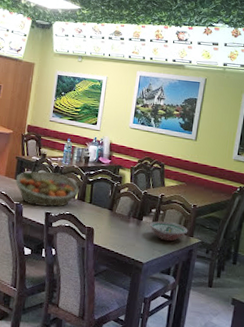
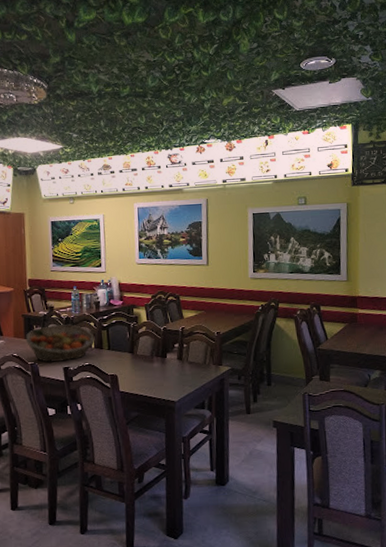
bowl: present [150,221,188,242] -> none [175,354,216,375]

